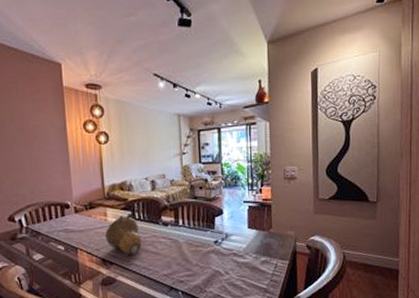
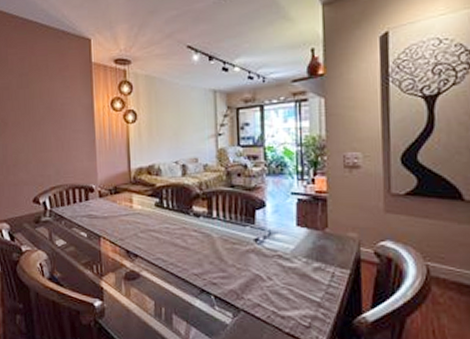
decorative bowl: present [105,215,142,255] -> none [130,203,170,248]

